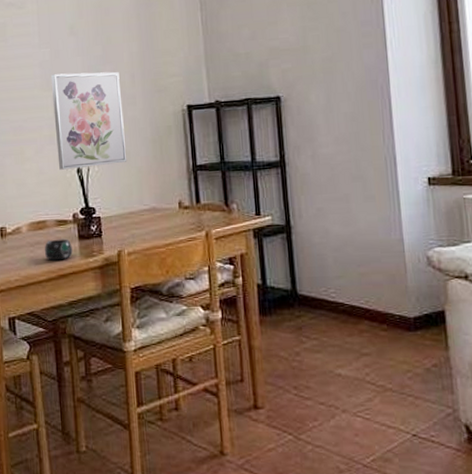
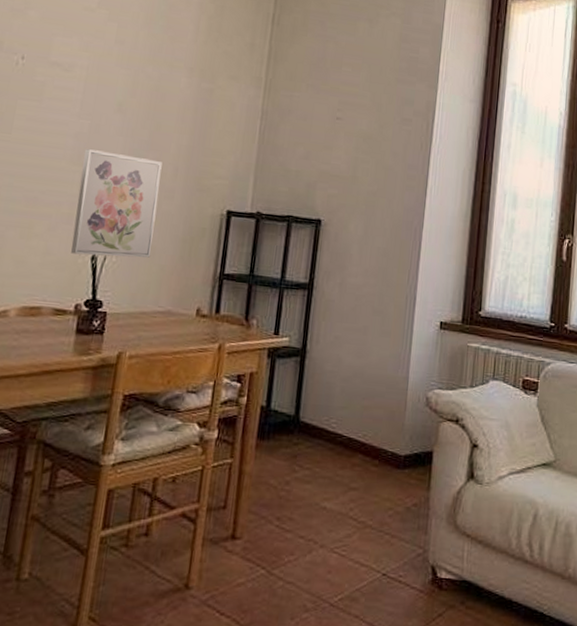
mug: present [44,238,73,261] -> none [30,329,67,354]

